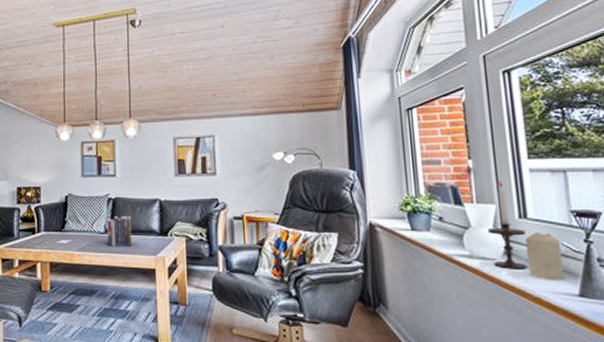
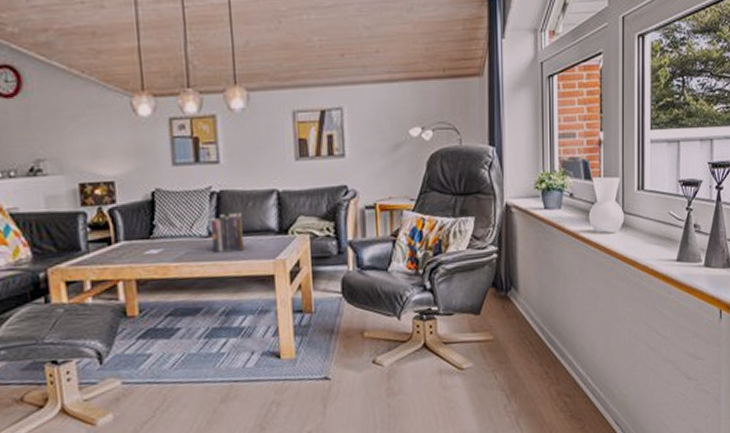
candlestick: present [487,179,527,270] -> none [610,151,642,242]
candle: present [525,233,565,280] -> none [641,203,668,249]

